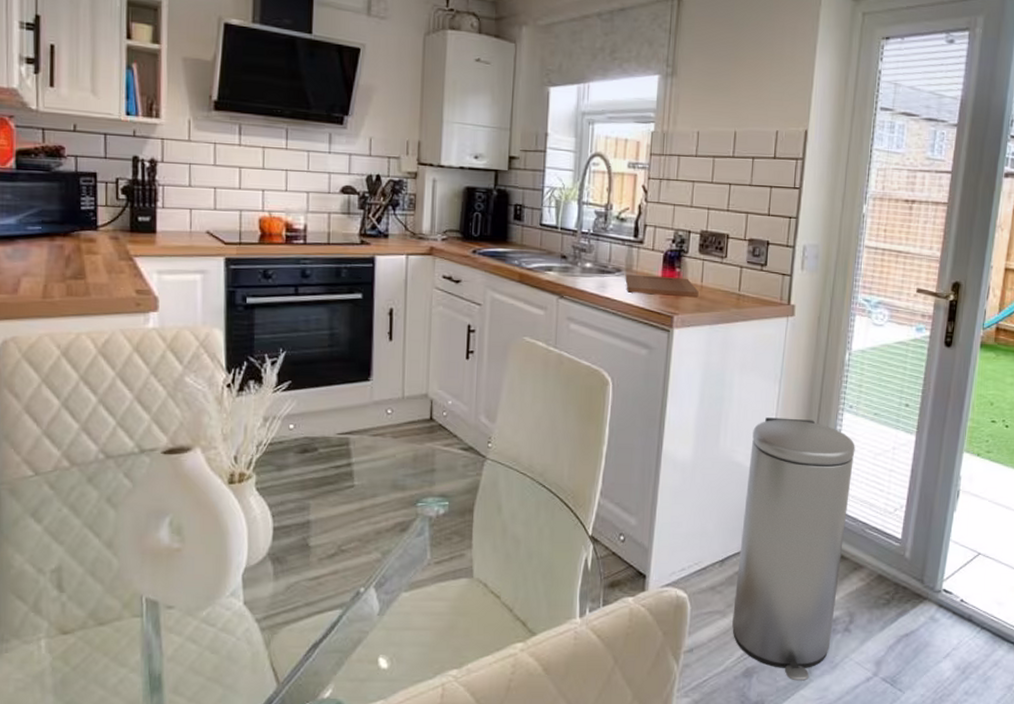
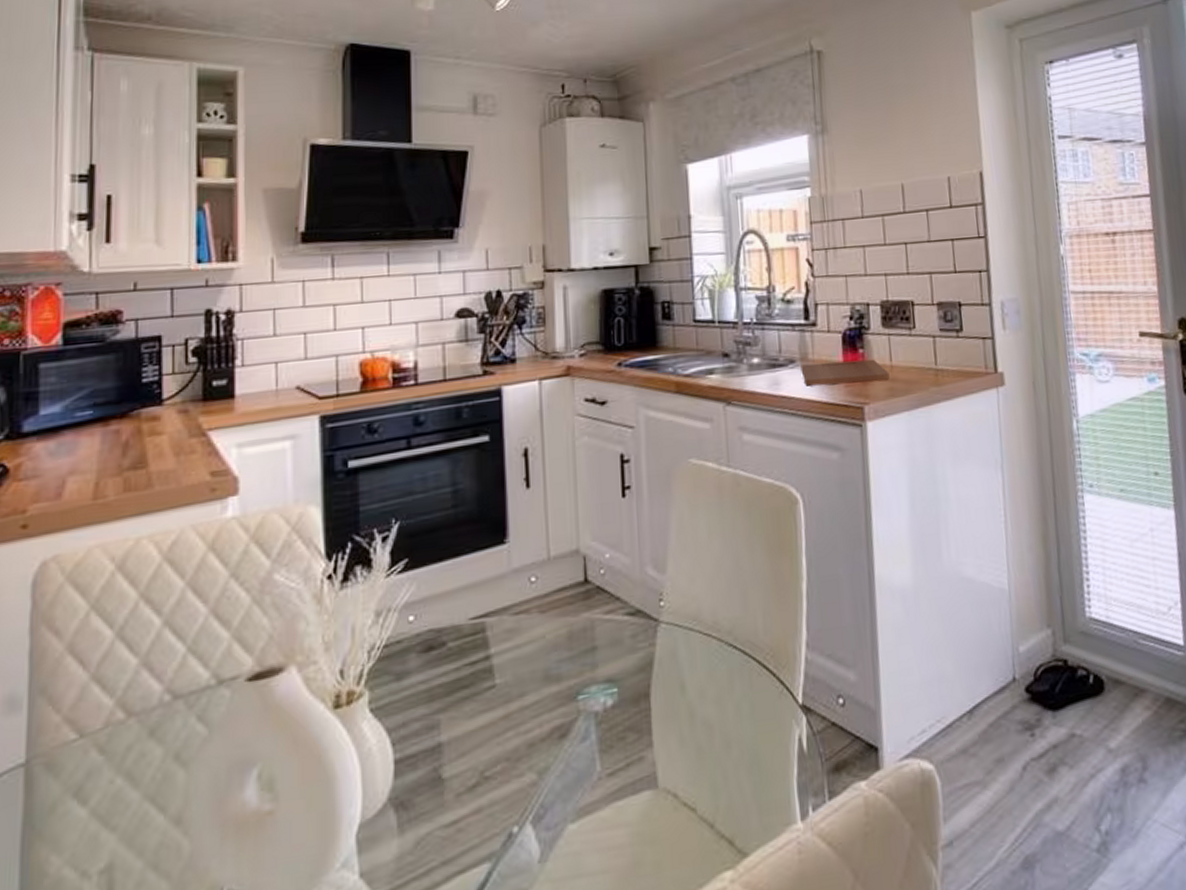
pedal bin: present [732,417,855,681] -> none [980,509,1125,865]

